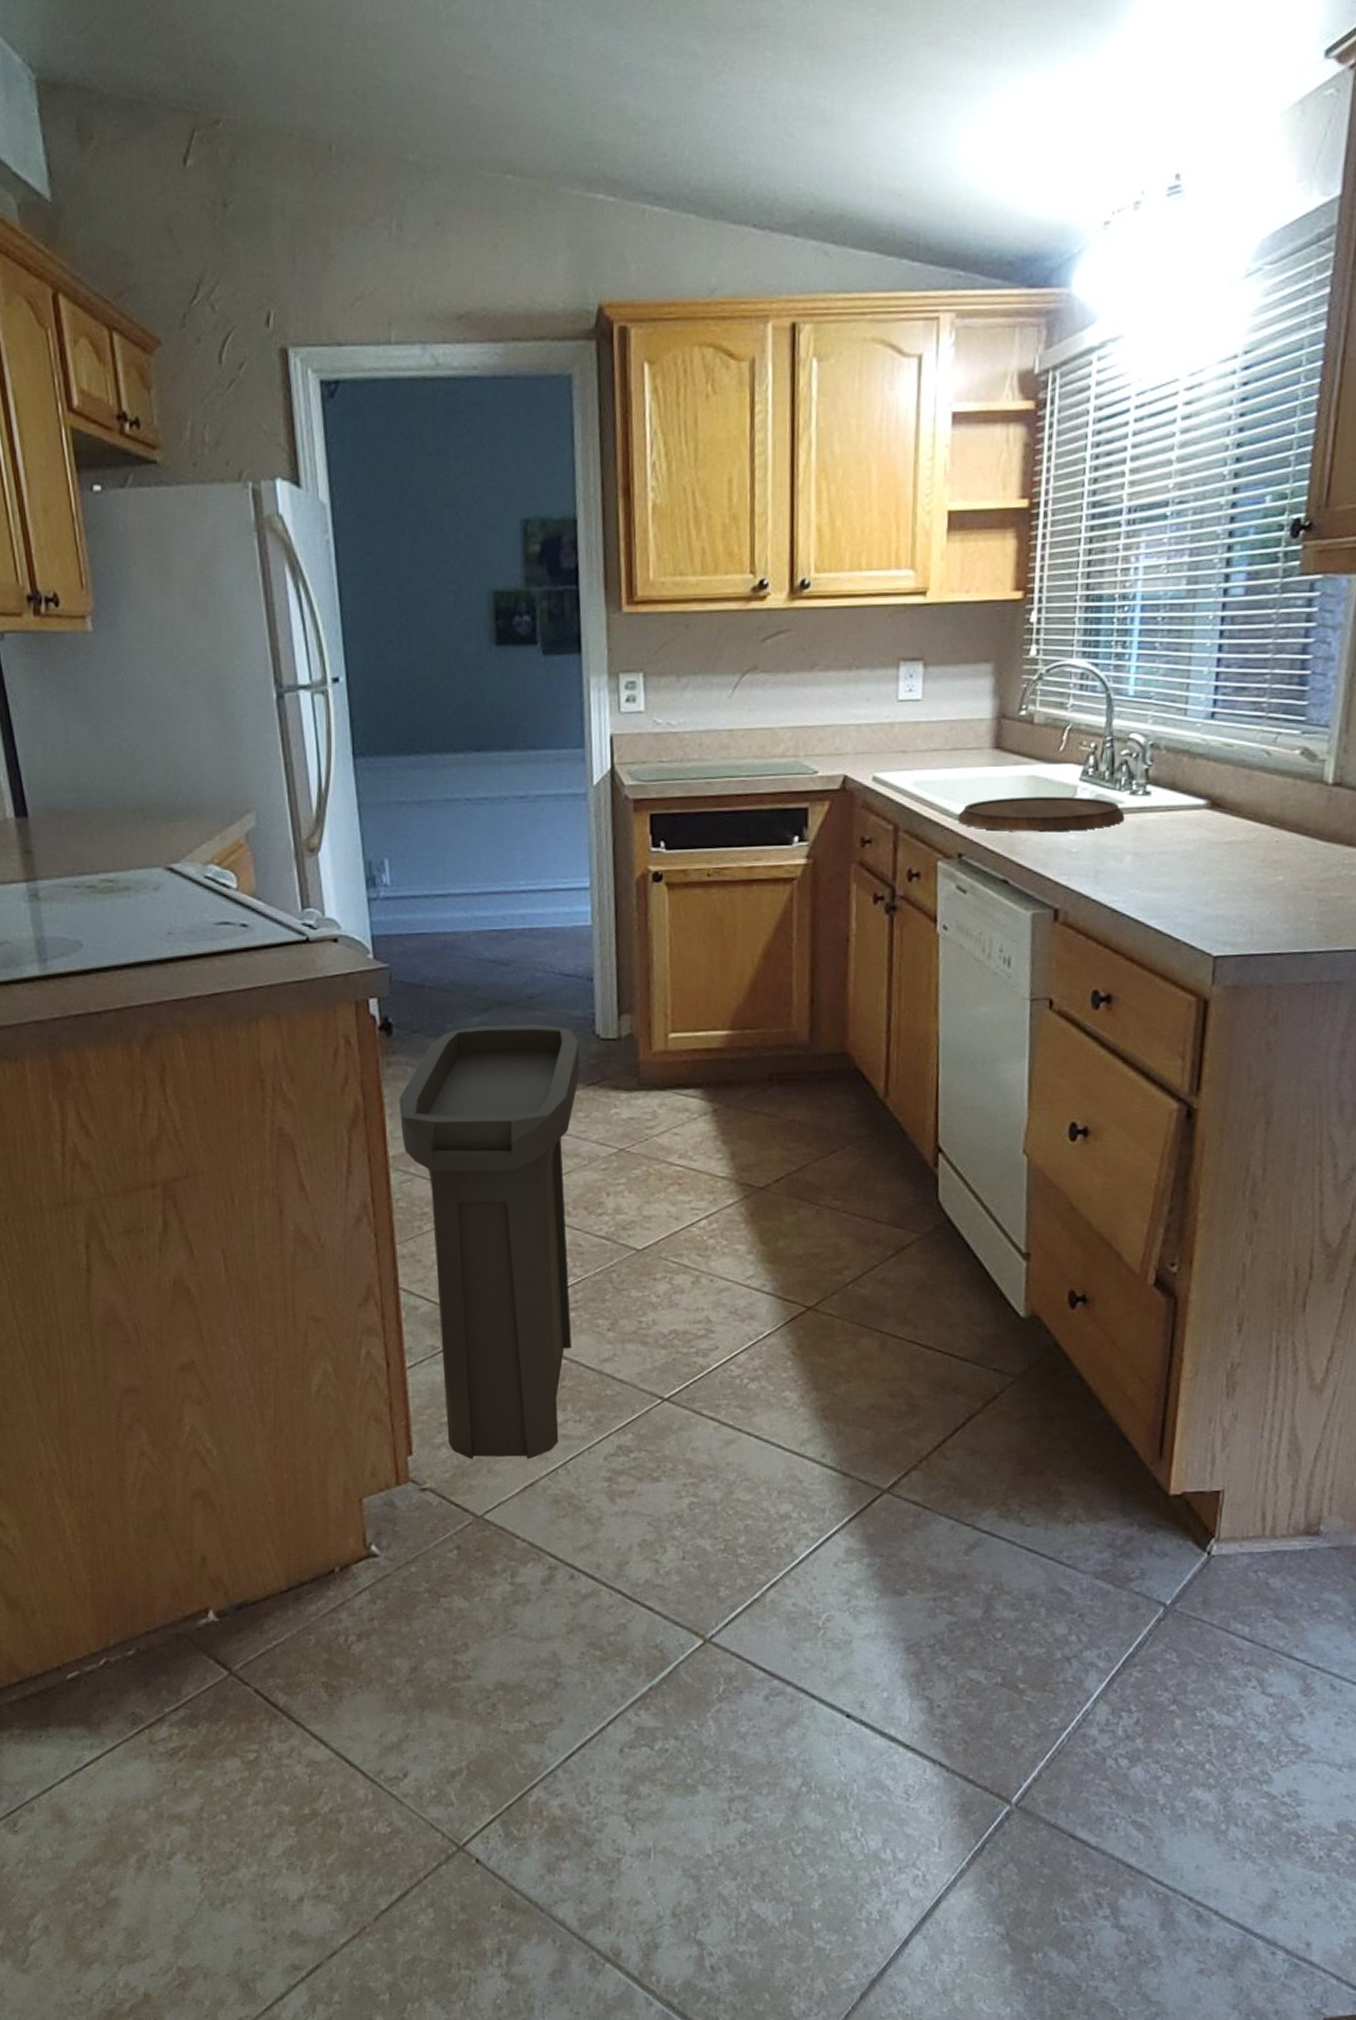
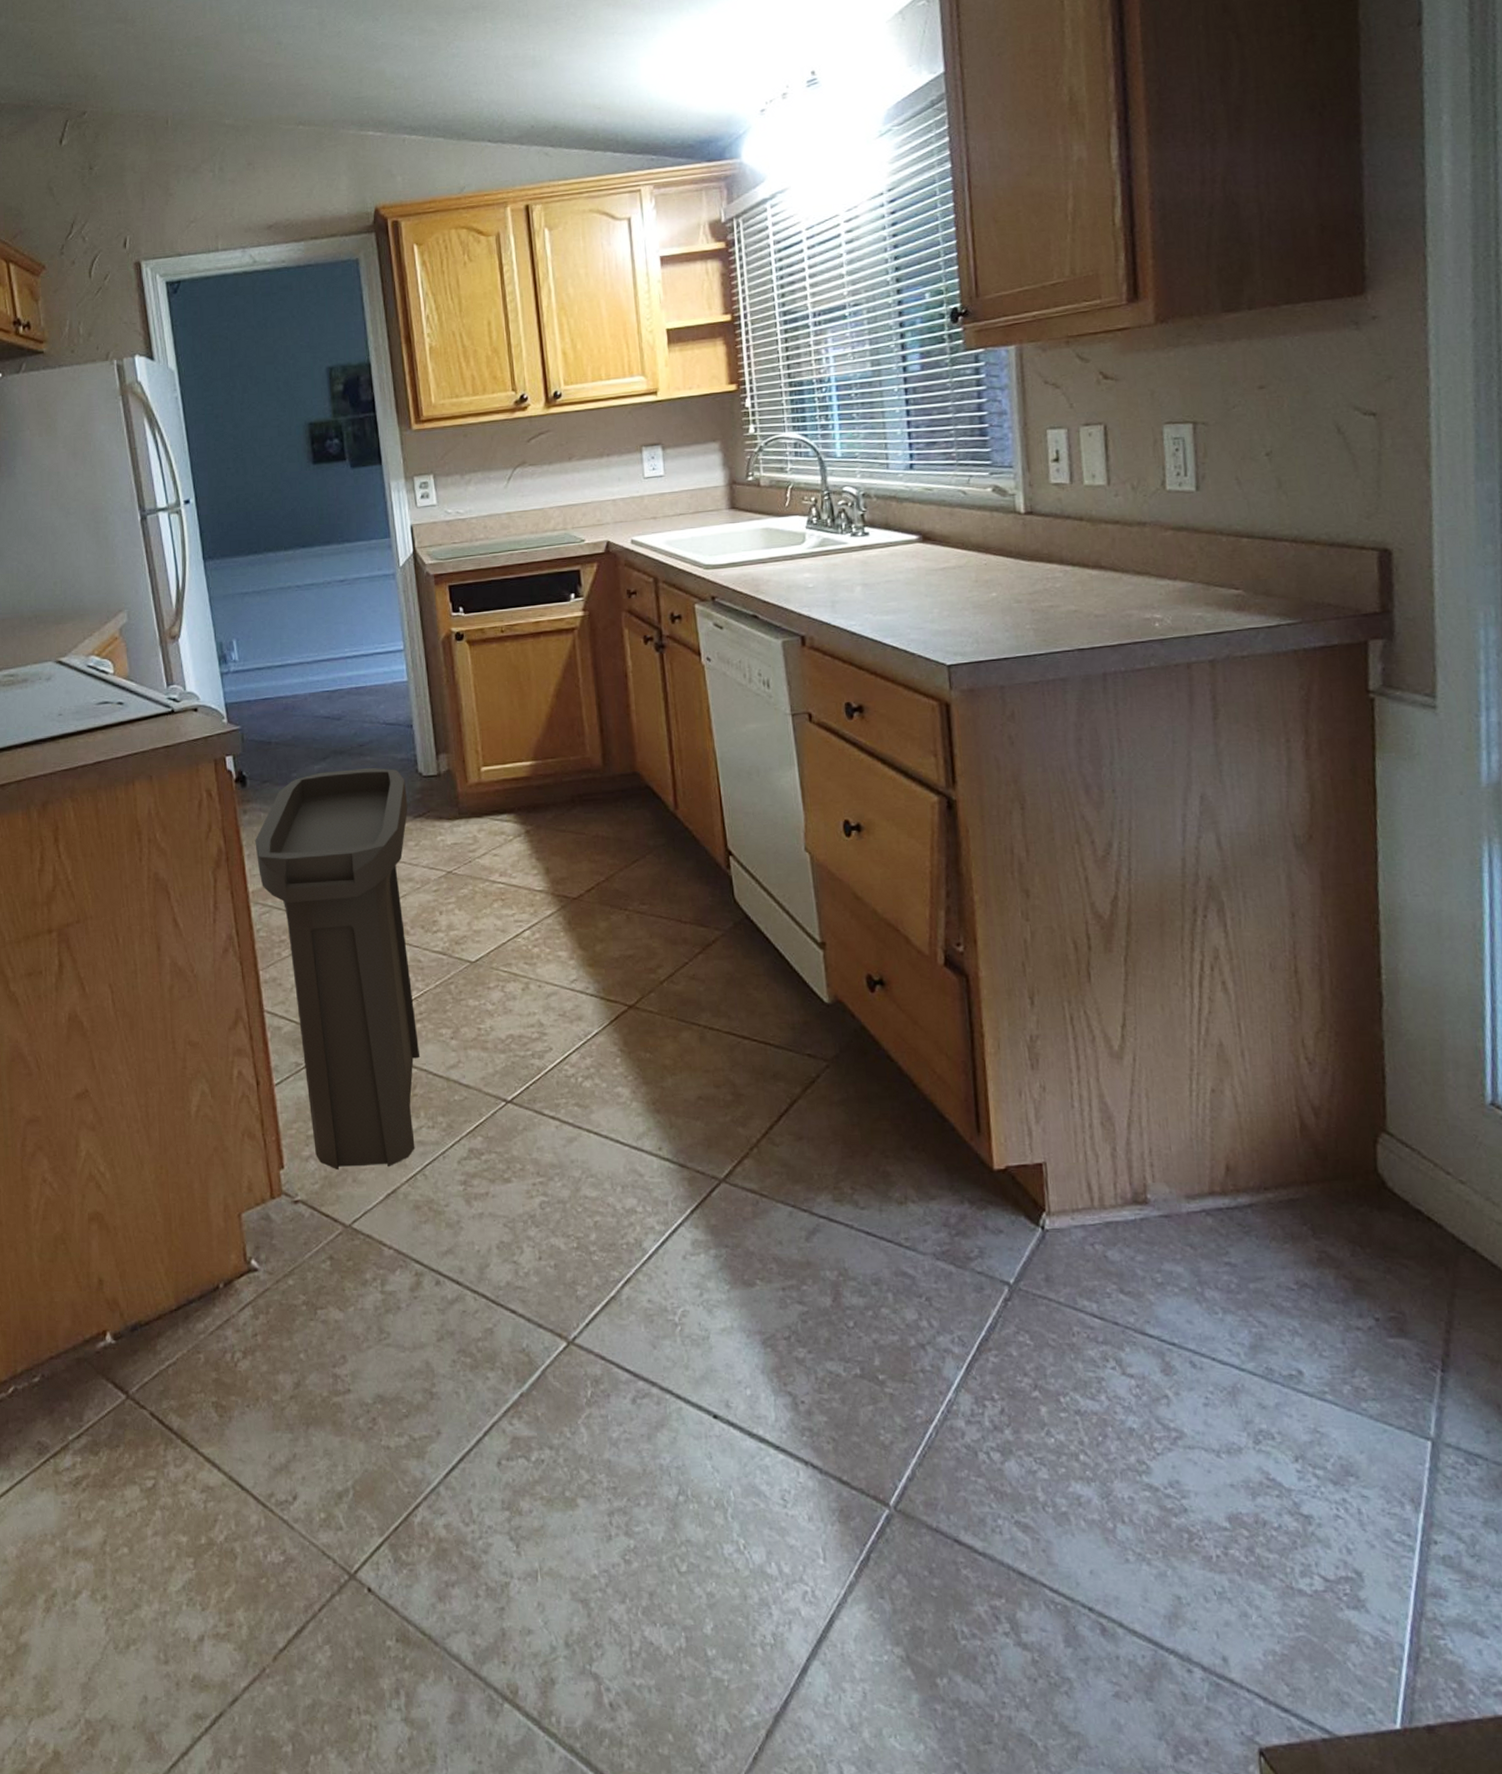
cutting board: present [957,796,1125,832] -> none [707,541,850,576]

